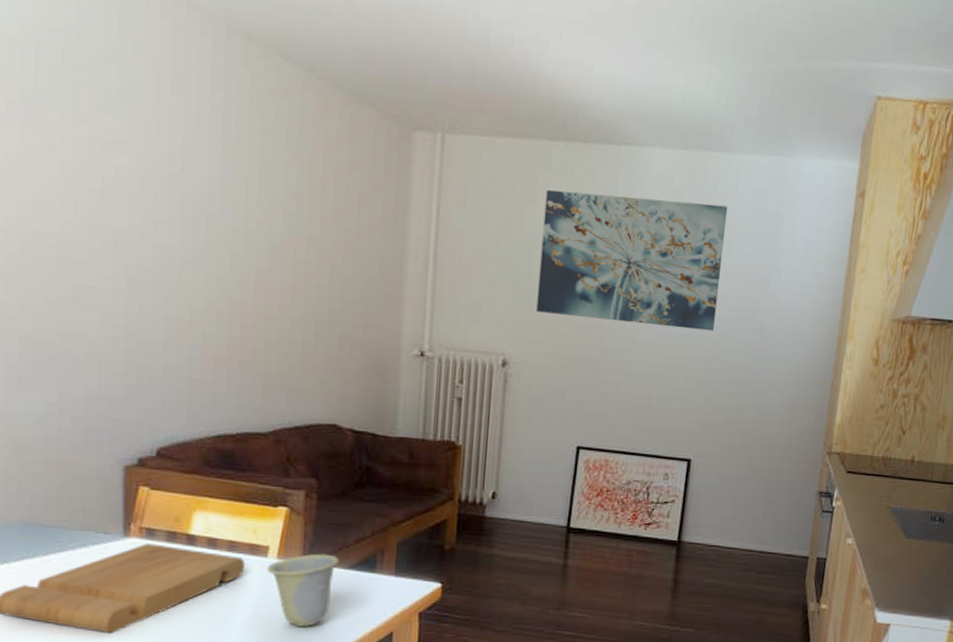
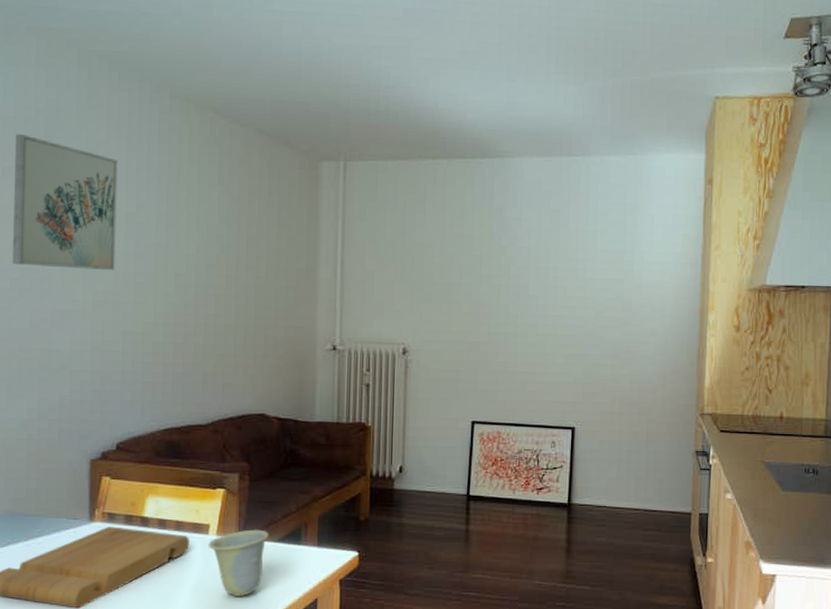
wall art: none [23,60,159,244] -> present [13,134,118,271]
wall art: present [536,190,728,331] -> none [430,200,591,311]

